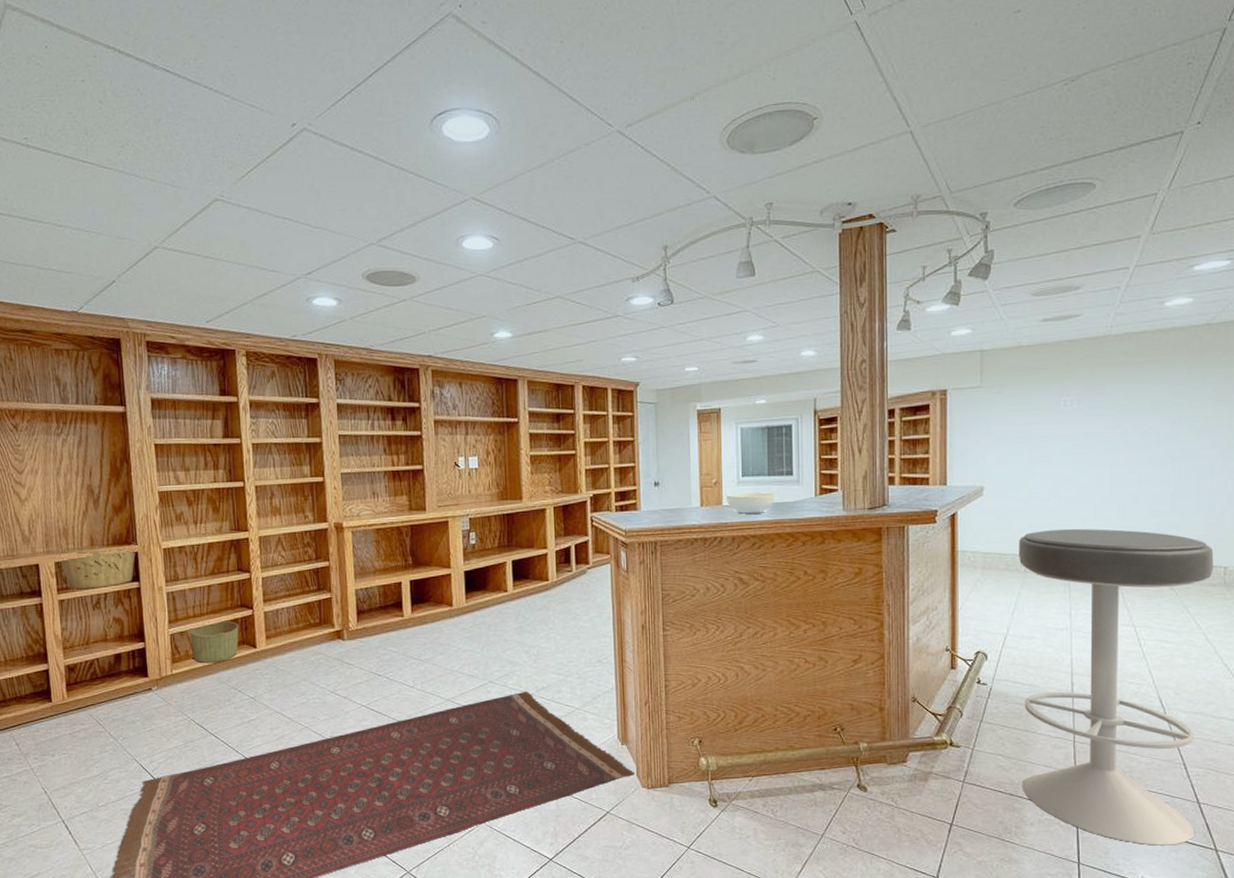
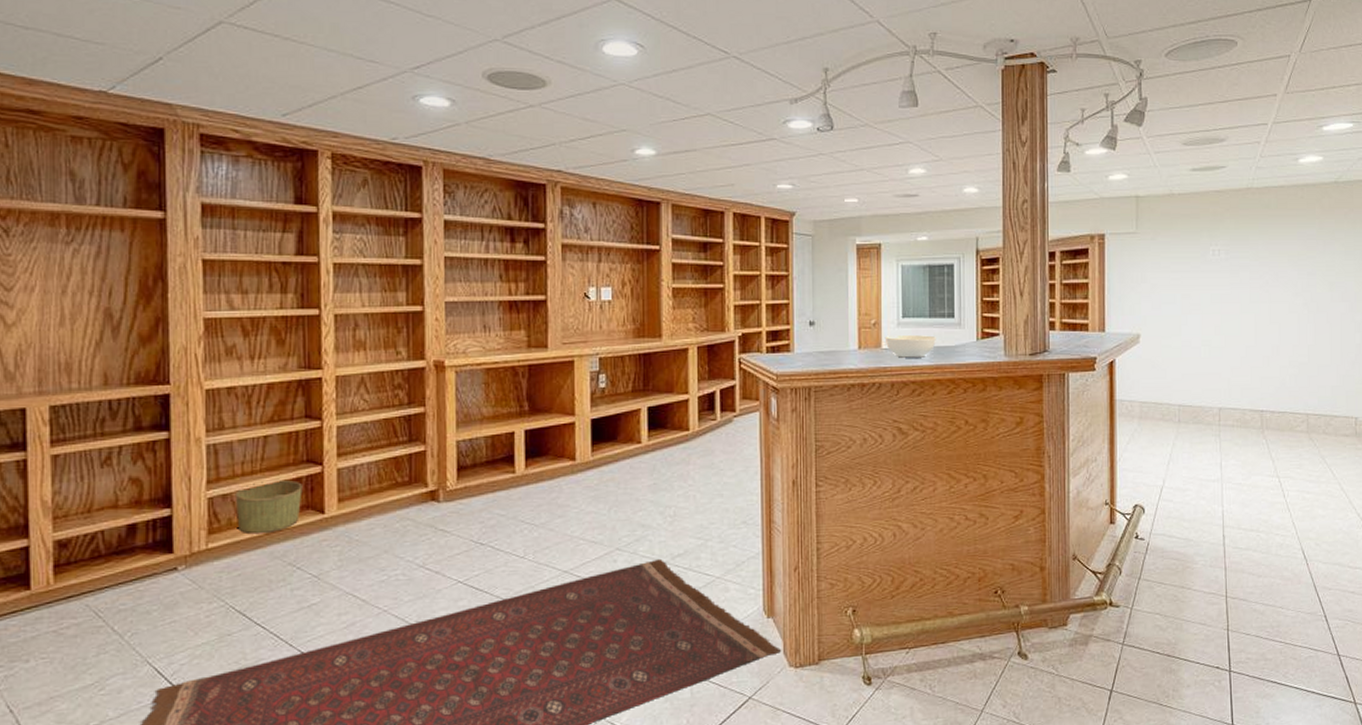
basket: present [58,542,137,590] -> none [55,381,170,441]
bar stool: present [1018,528,1214,846] -> none [1172,378,1346,702]

